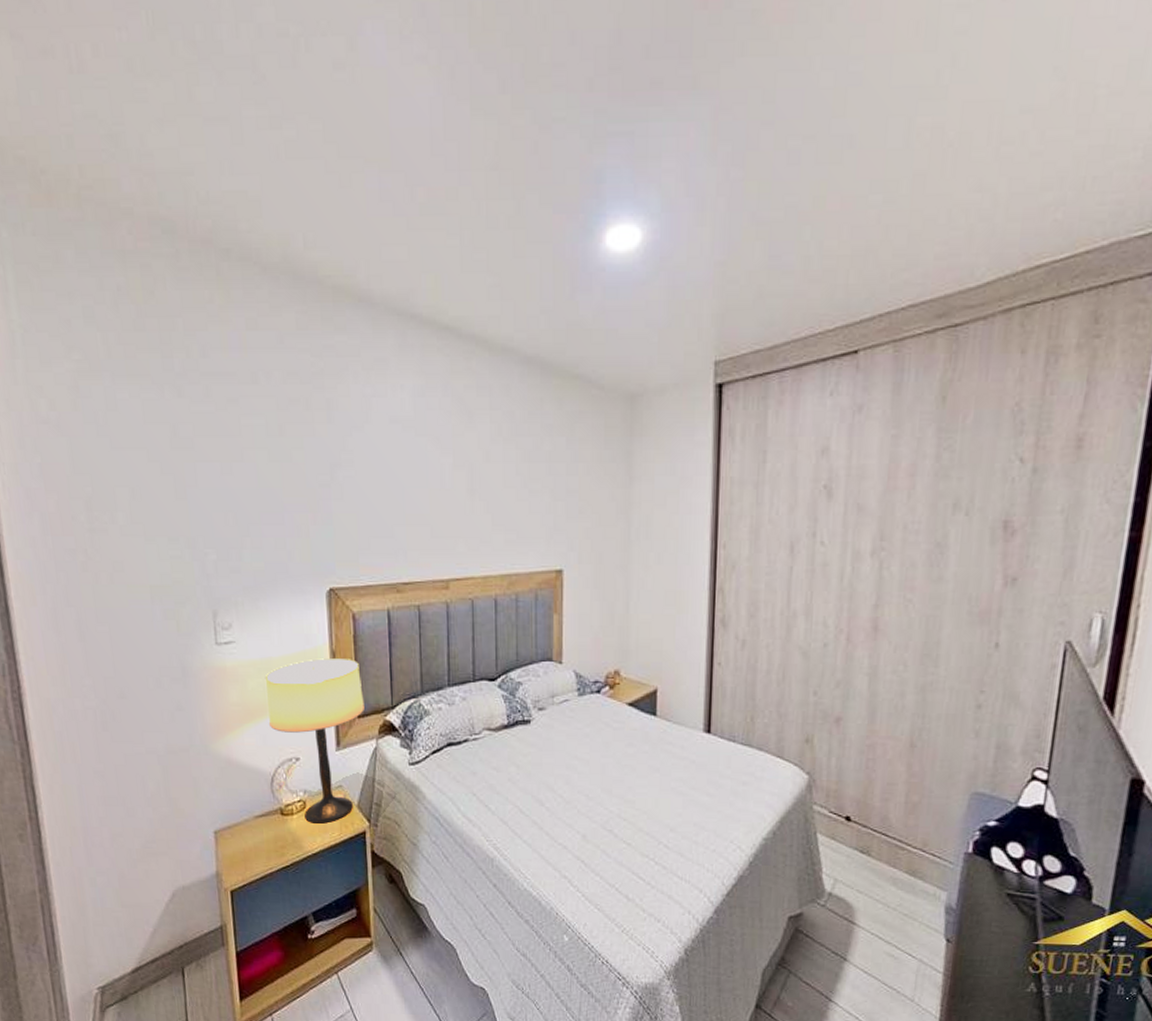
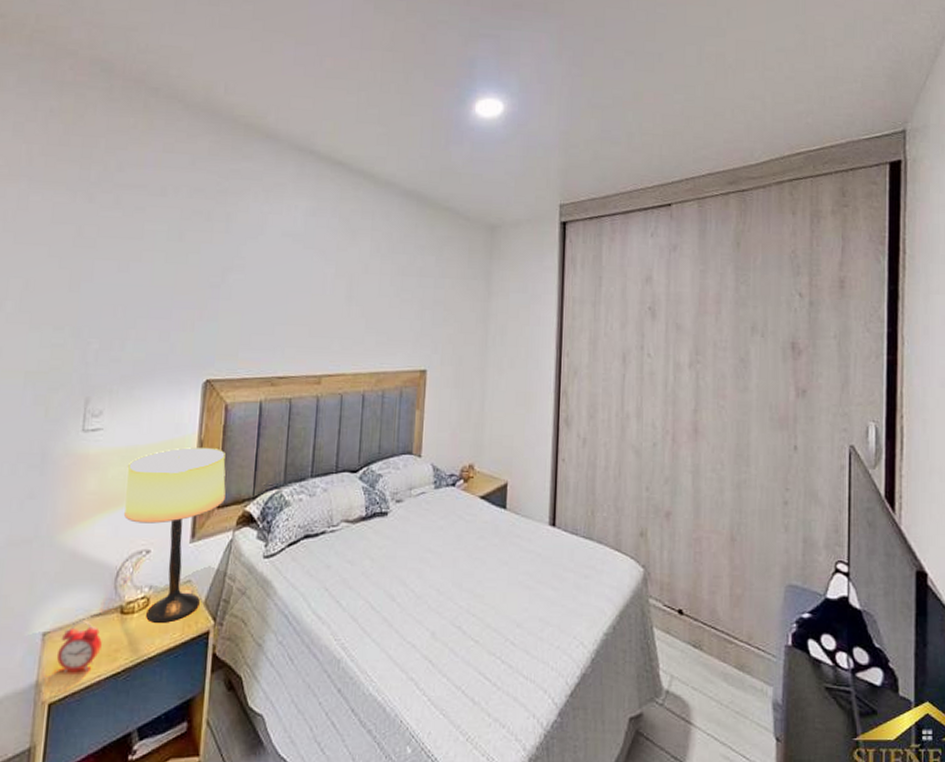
alarm clock: none [230,820,269,867] -> present [56,620,102,674]

